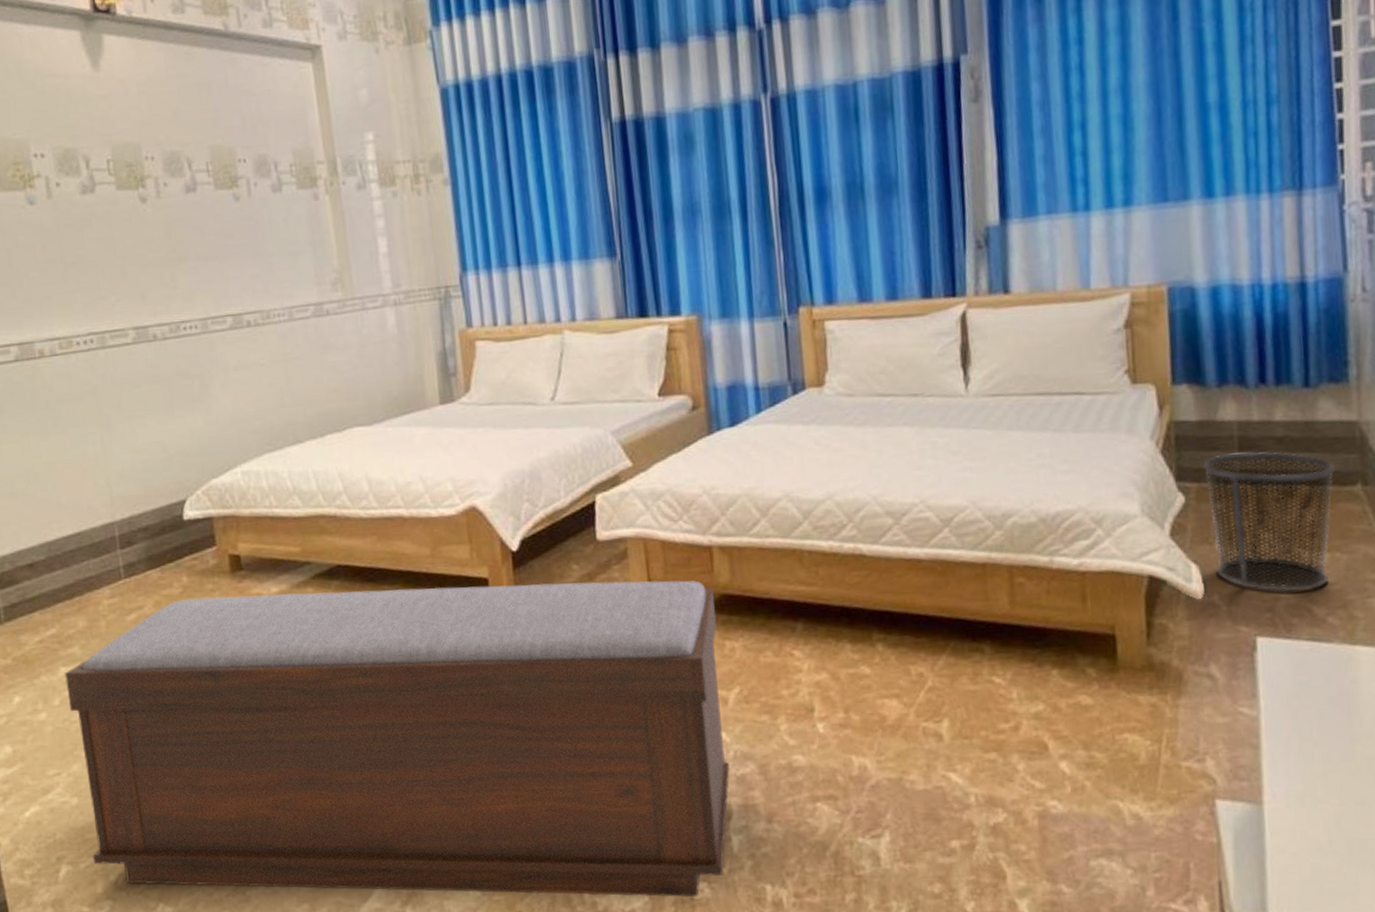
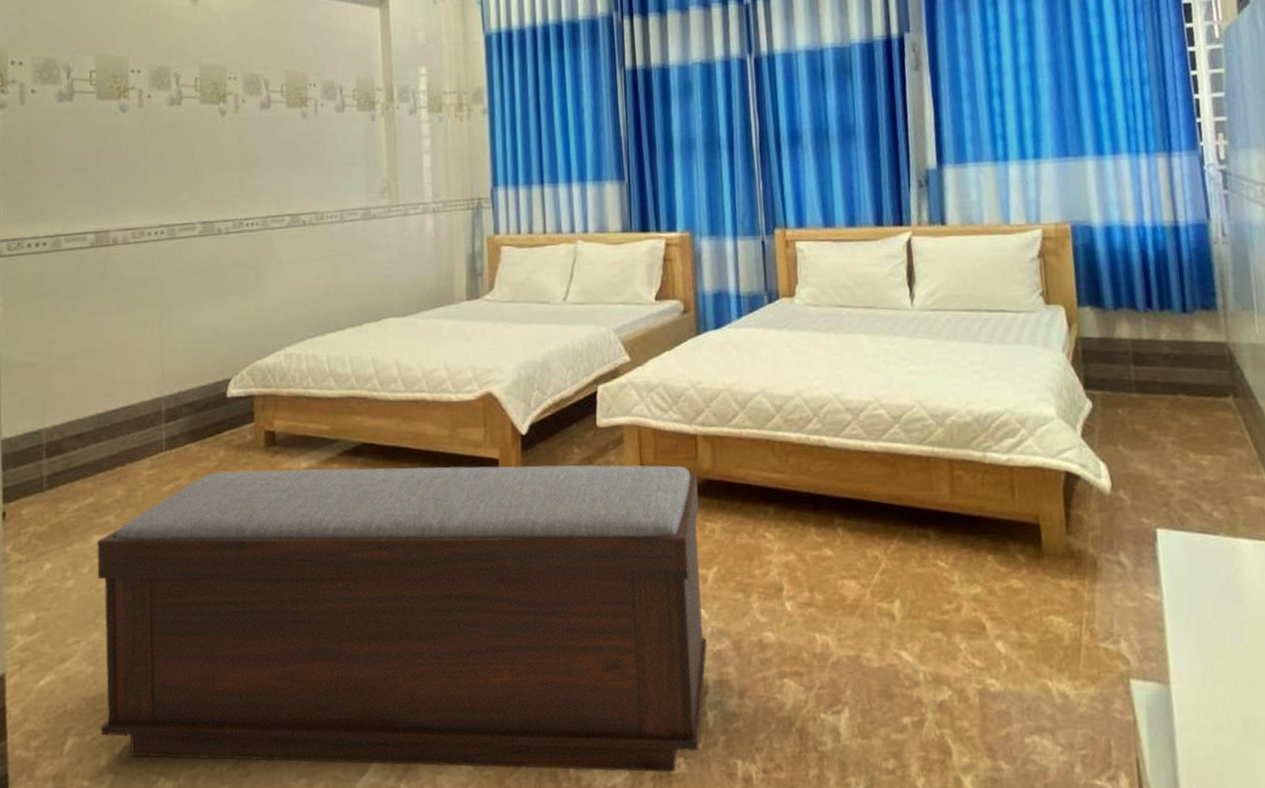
waste bin: present [1202,451,1336,593] -> none [1105,365,1212,489]

